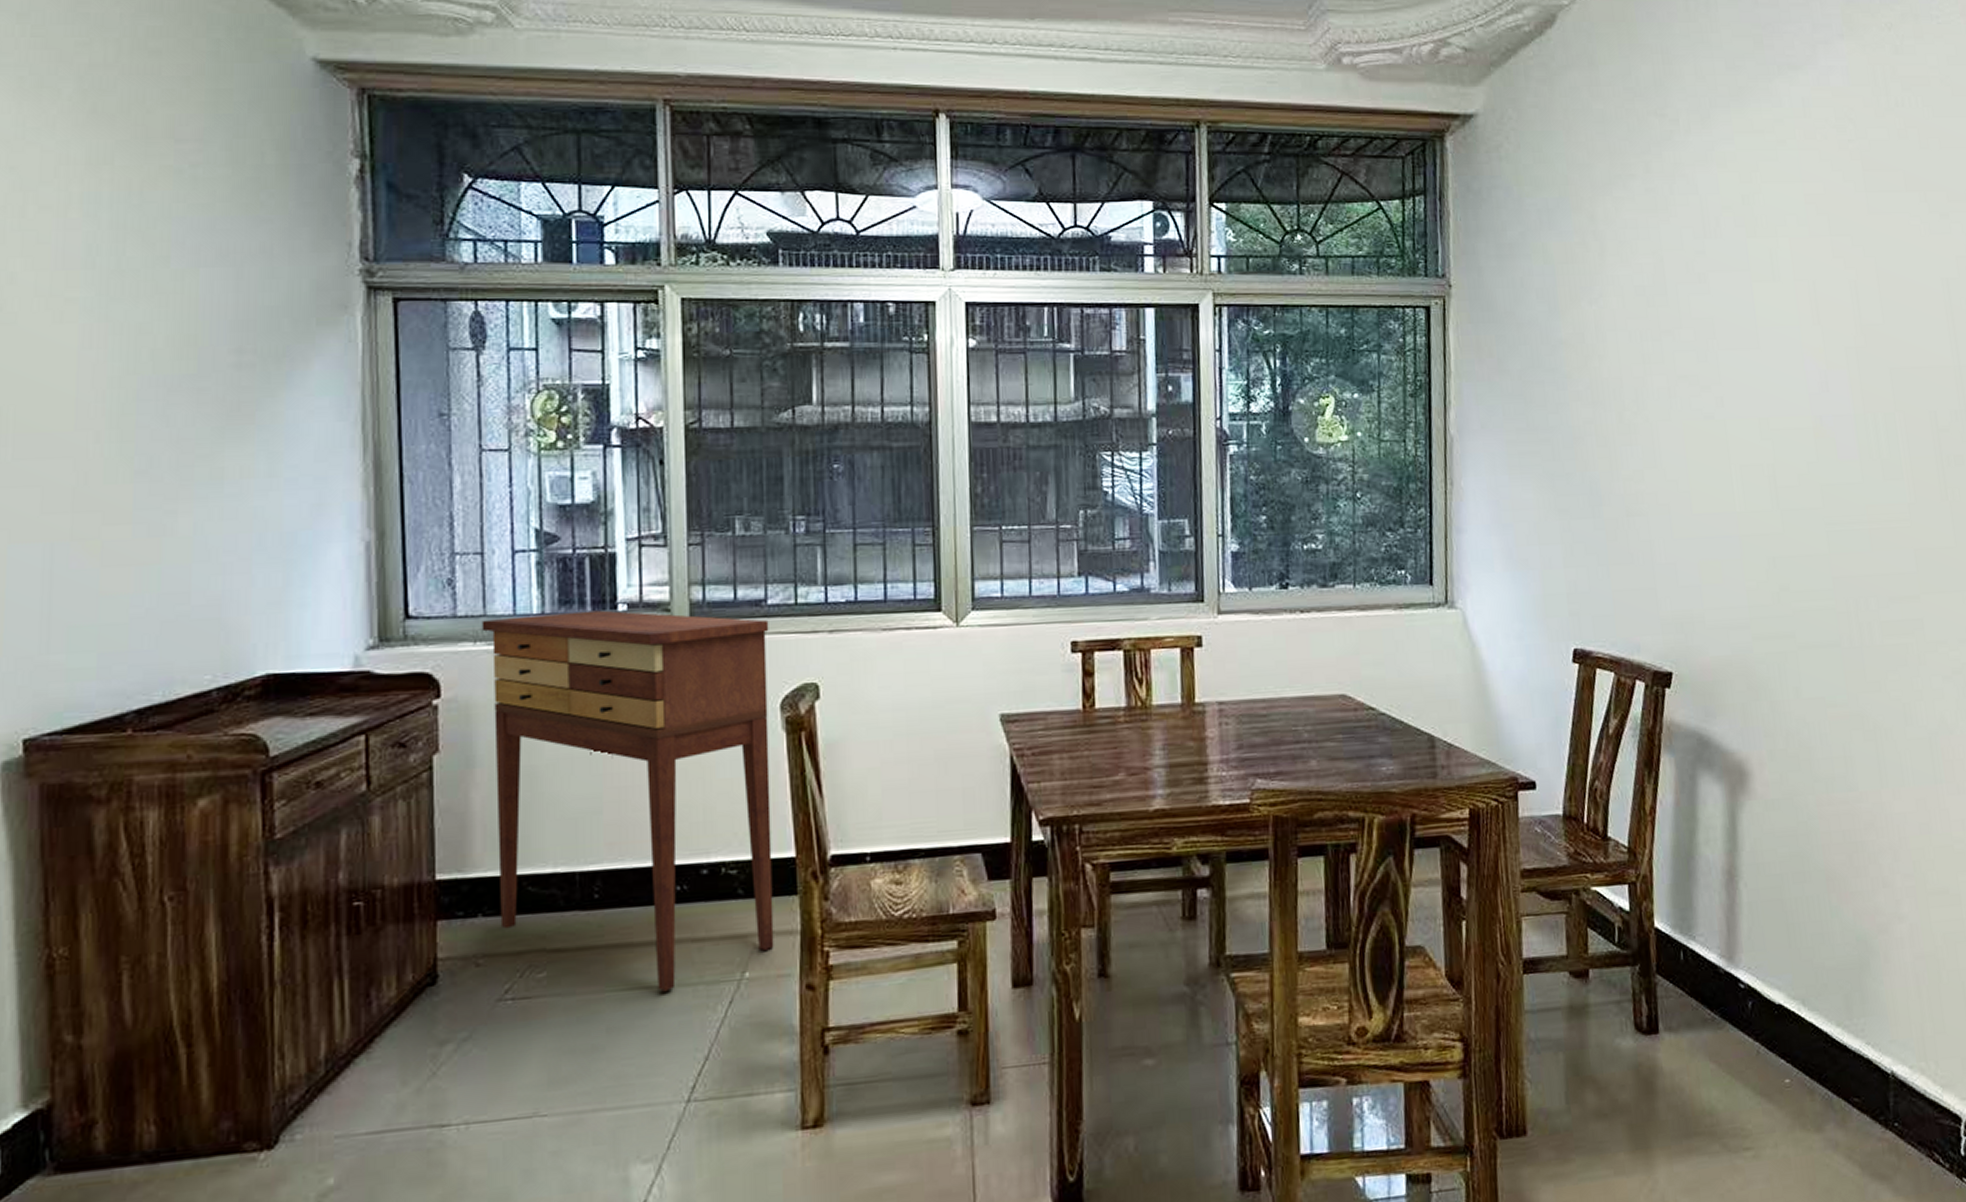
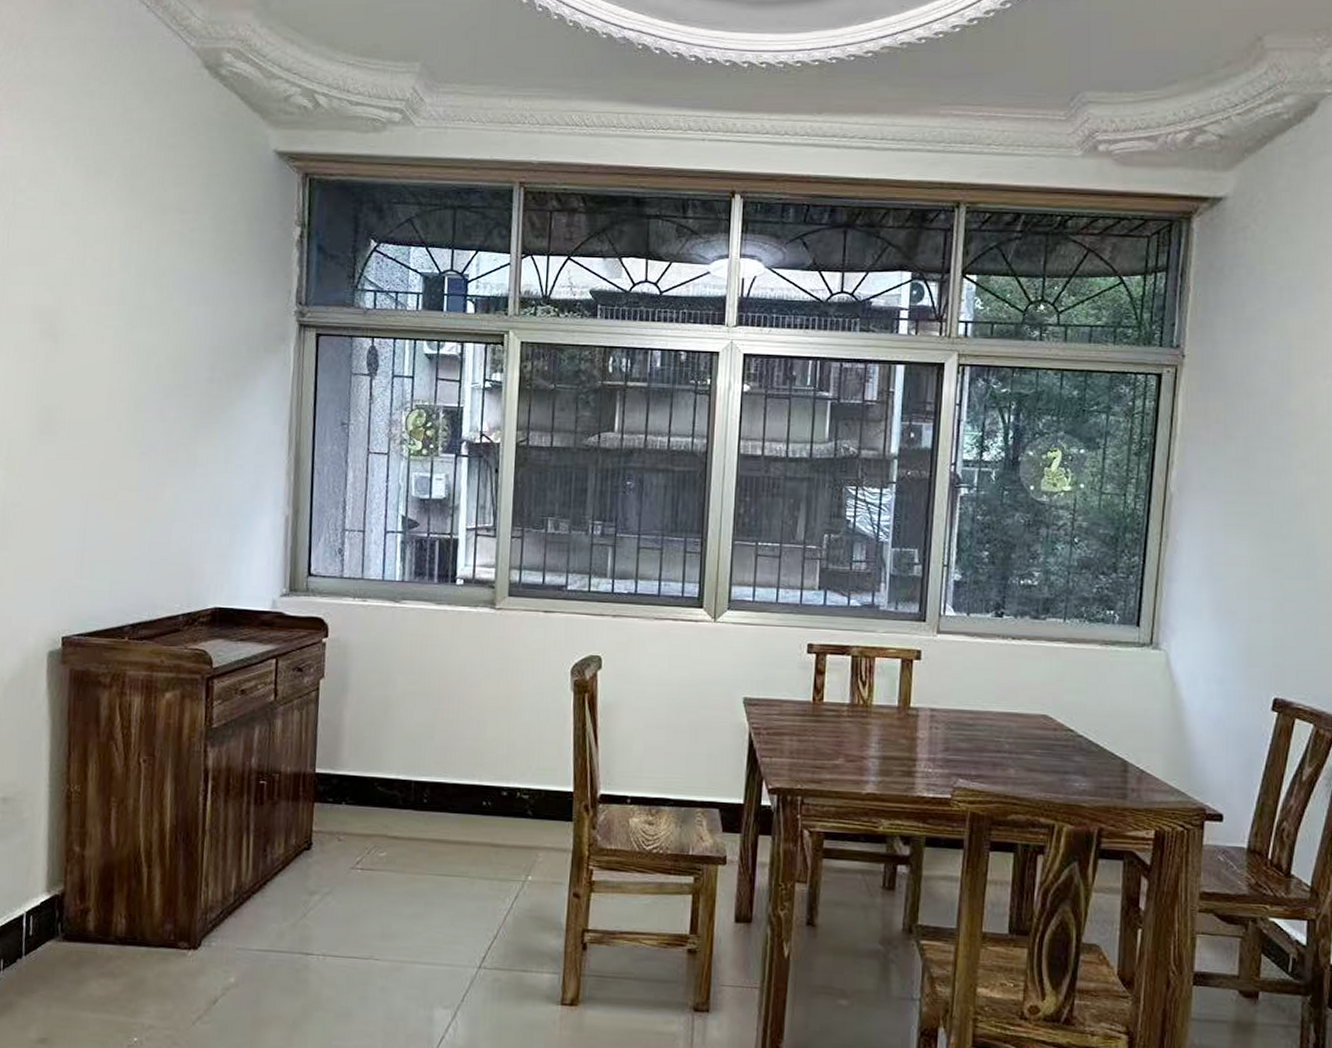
console table: present [482,610,774,992] -> none [357,582,567,881]

